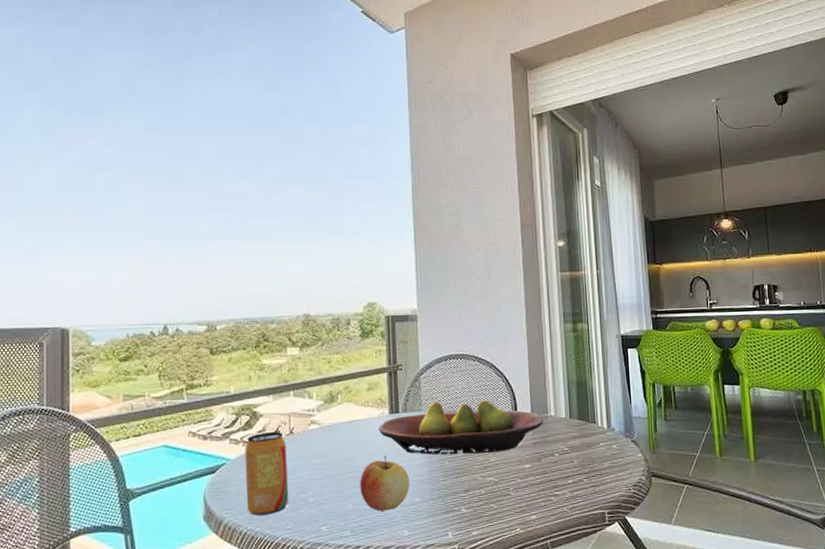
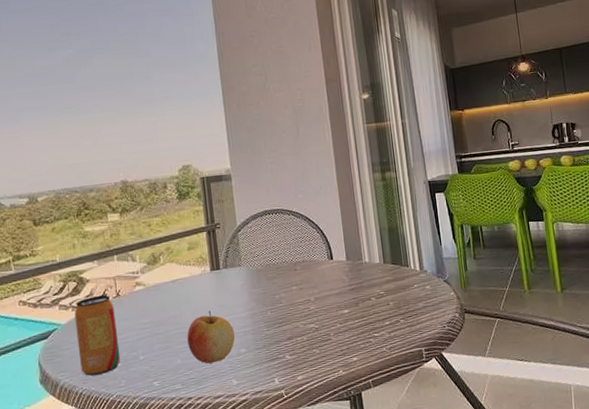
fruit bowl: present [379,400,543,455] -> none [201,251,359,307]

